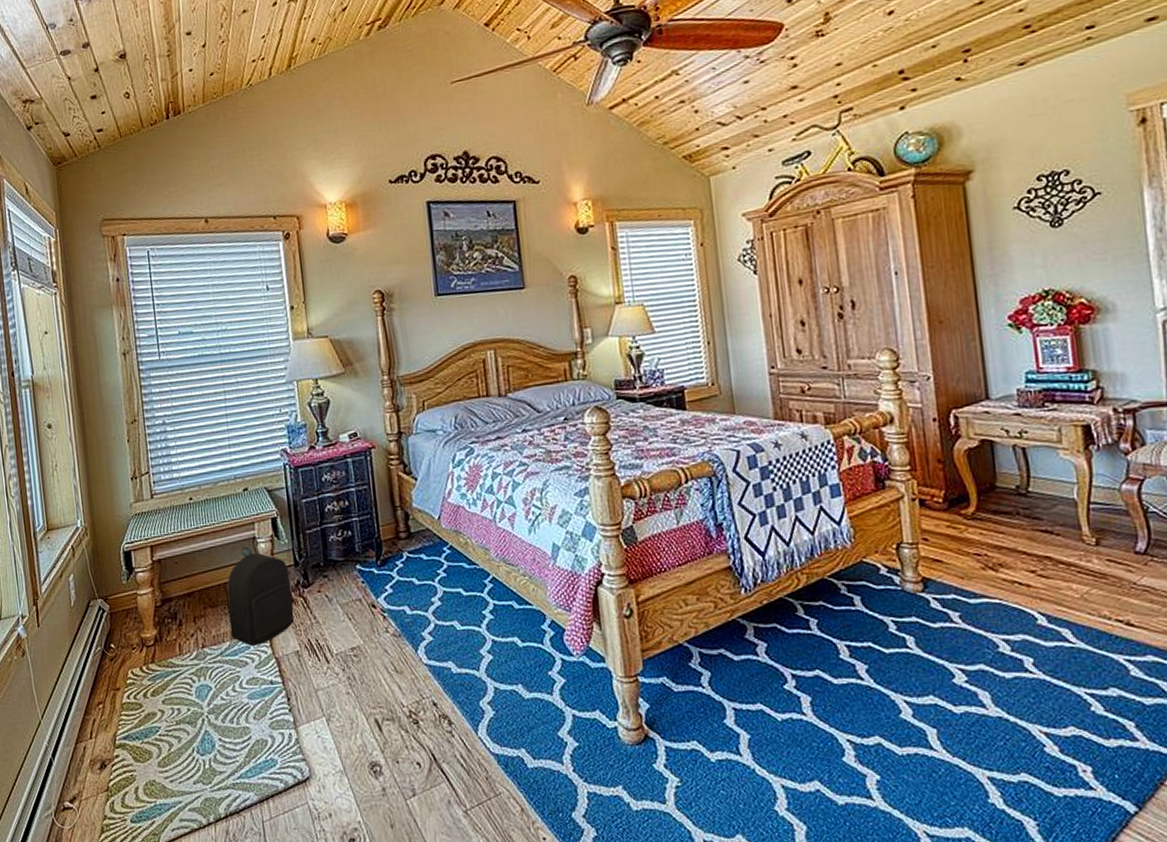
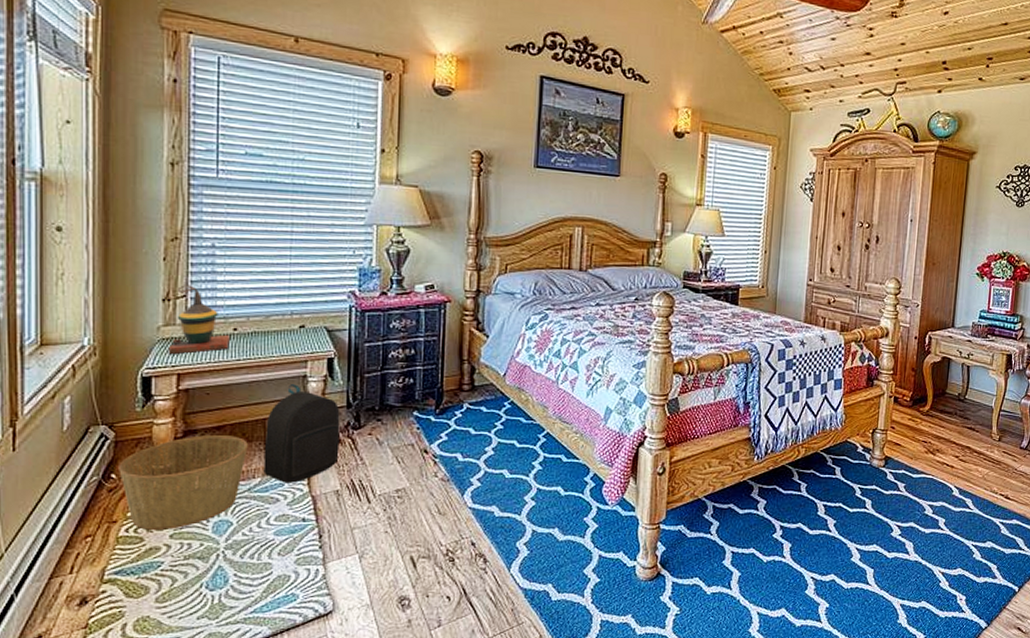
basket: none [115,601,215,696] -> present [119,435,248,530]
decorative basket: none [140,462,188,529] -> present [168,285,230,355]

